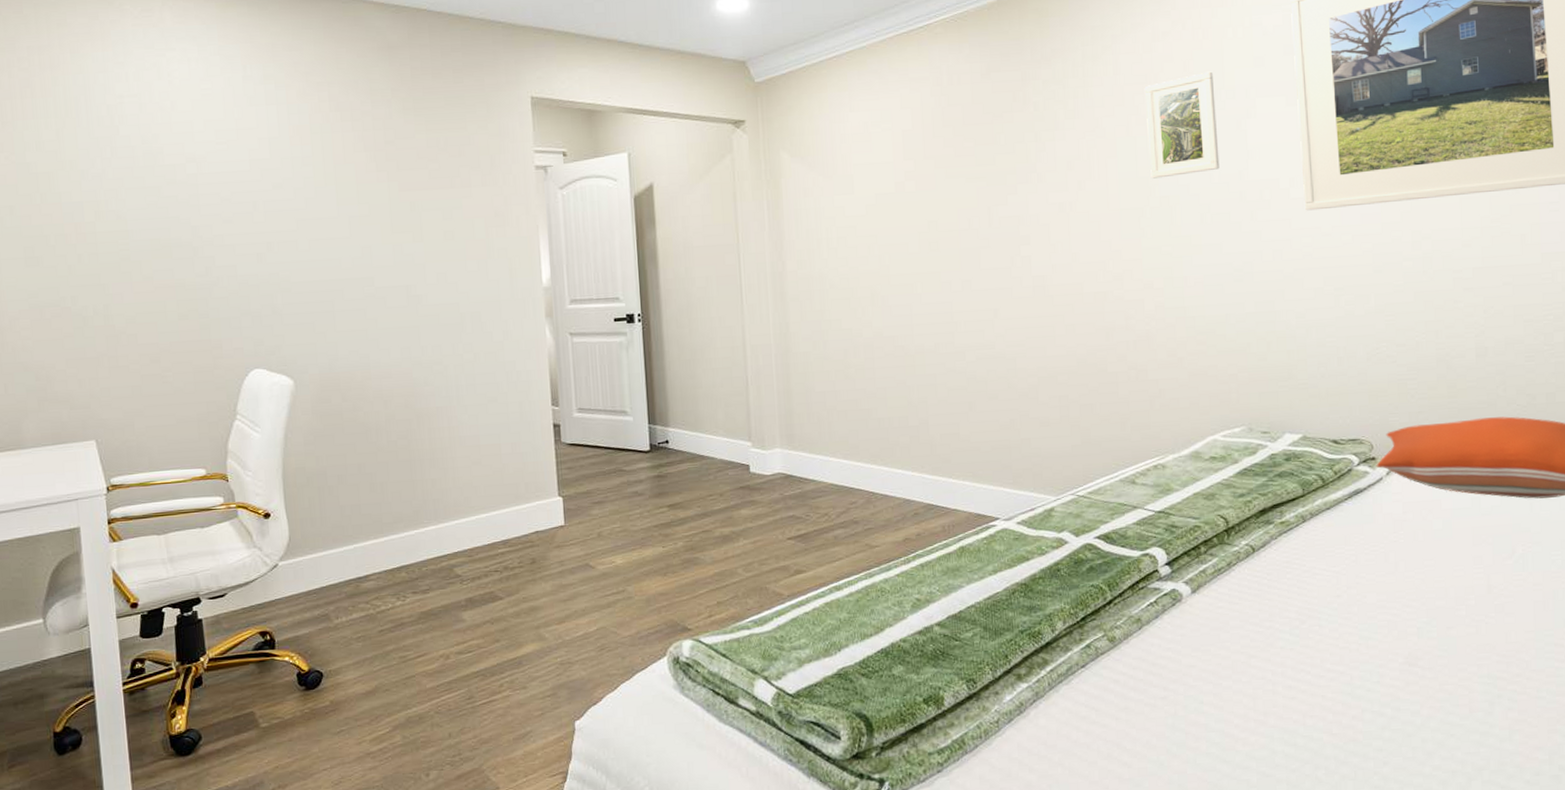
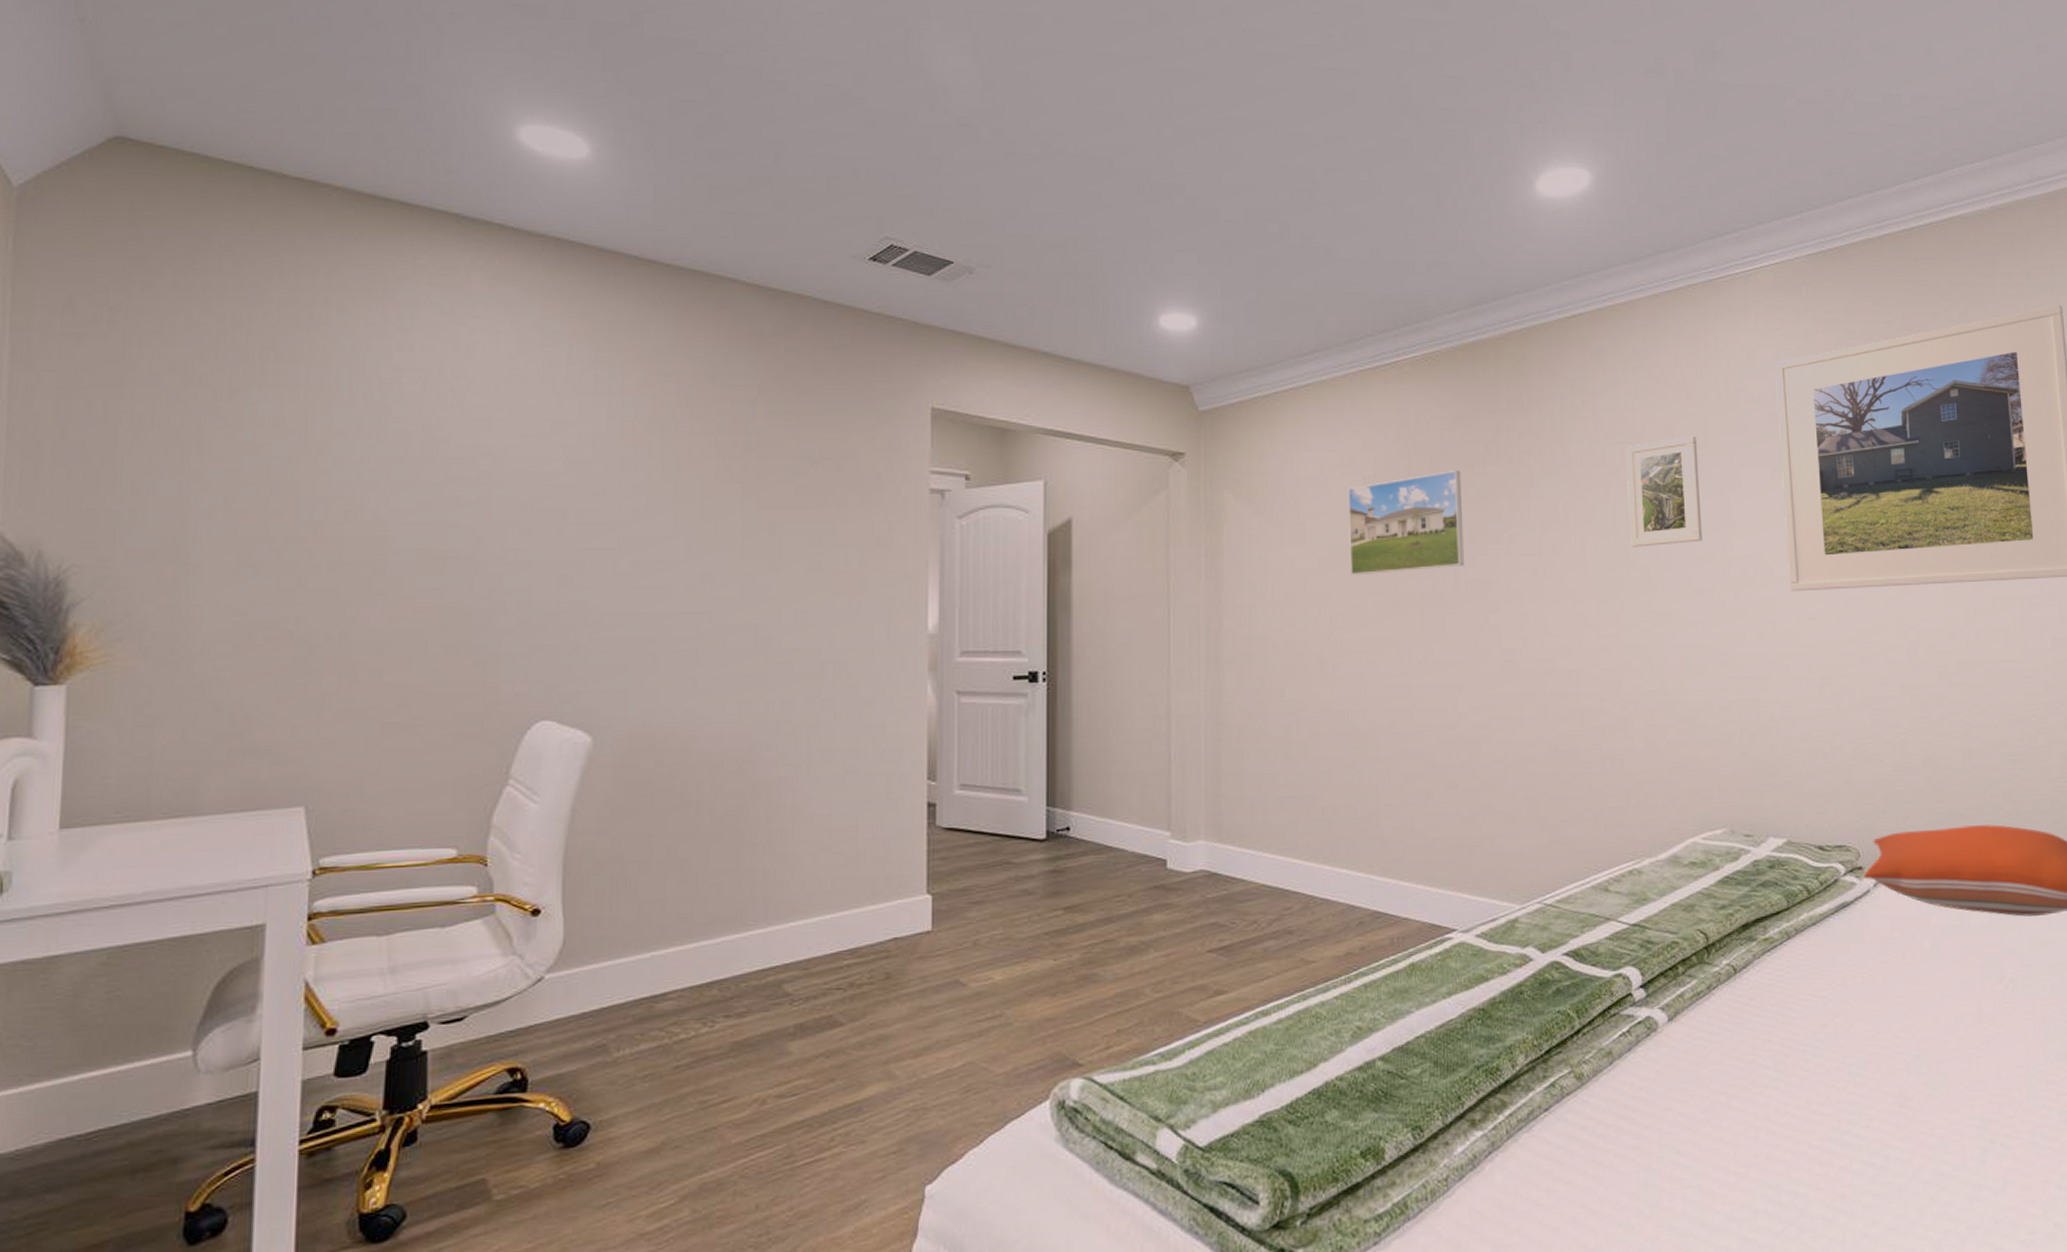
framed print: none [890,119,997,219] -> present [1348,471,1464,576]

